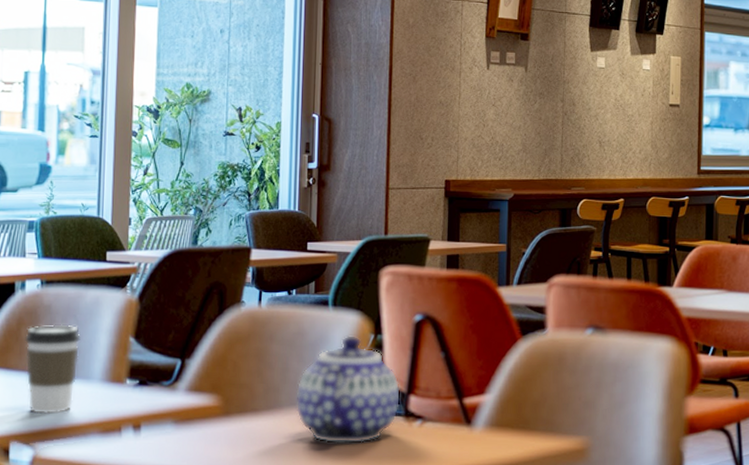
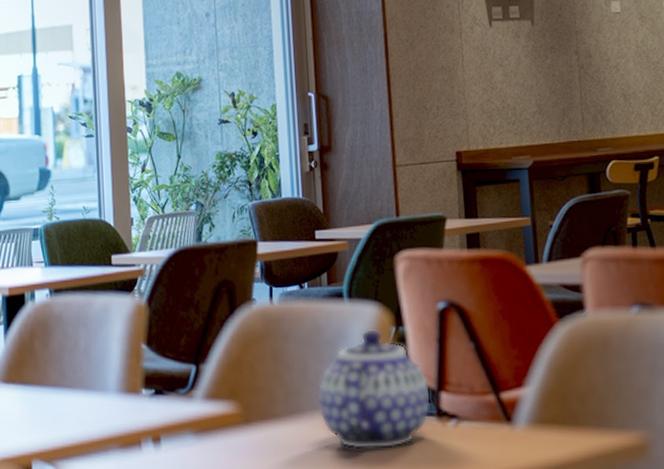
coffee cup: present [25,324,81,414] -> none [38,334,93,430]

